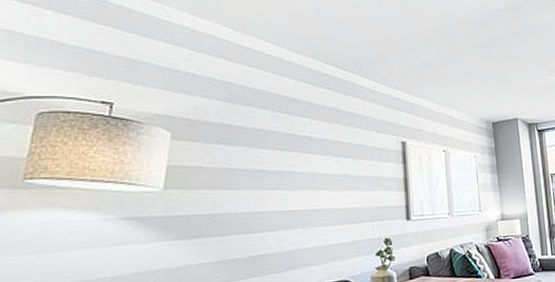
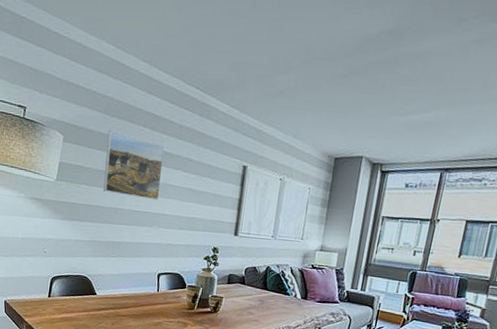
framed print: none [233,120,309,195] -> present [103,130,165,201]

